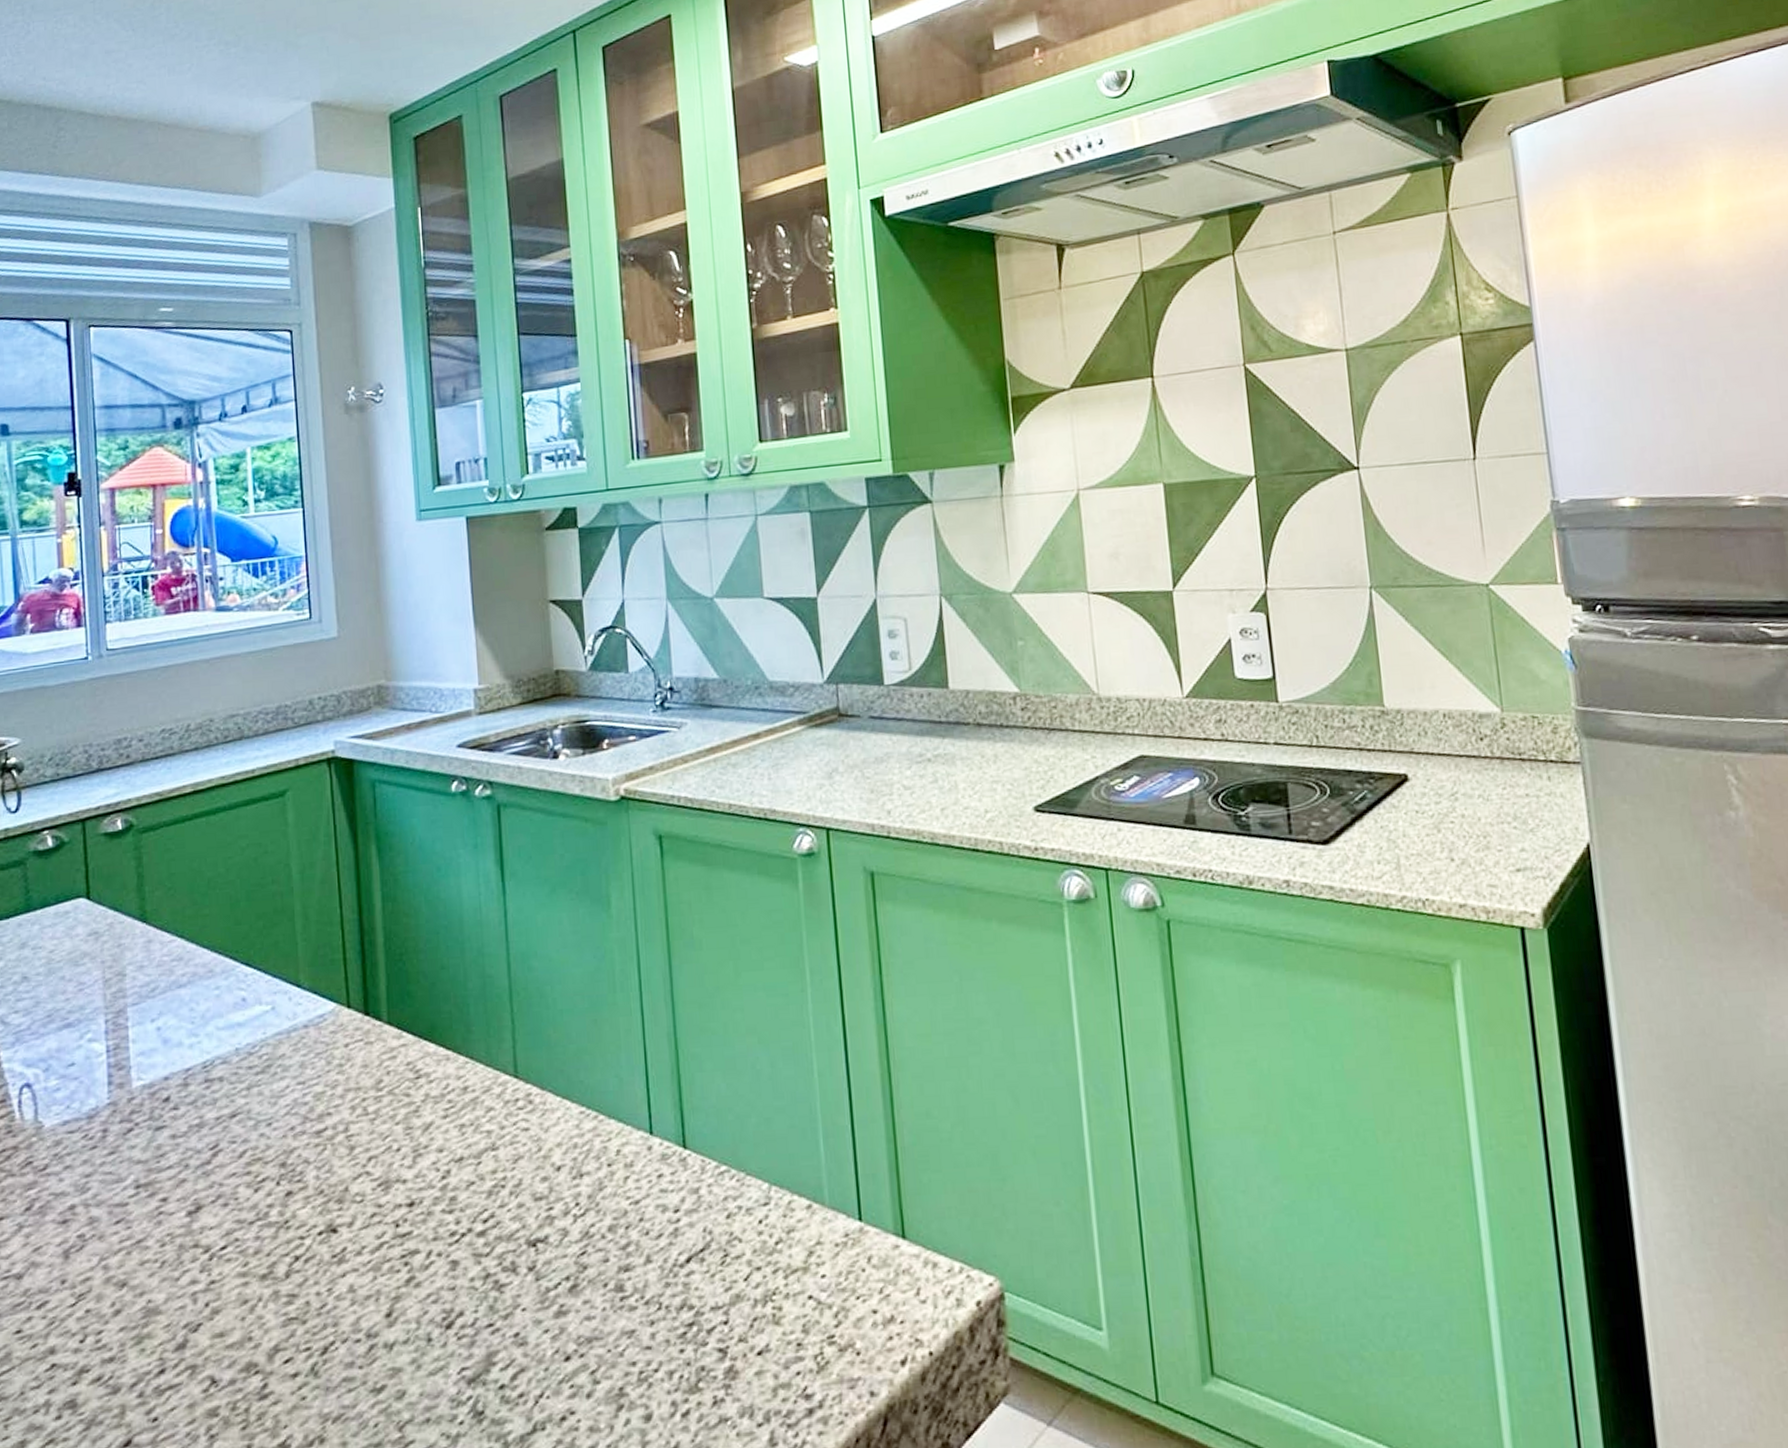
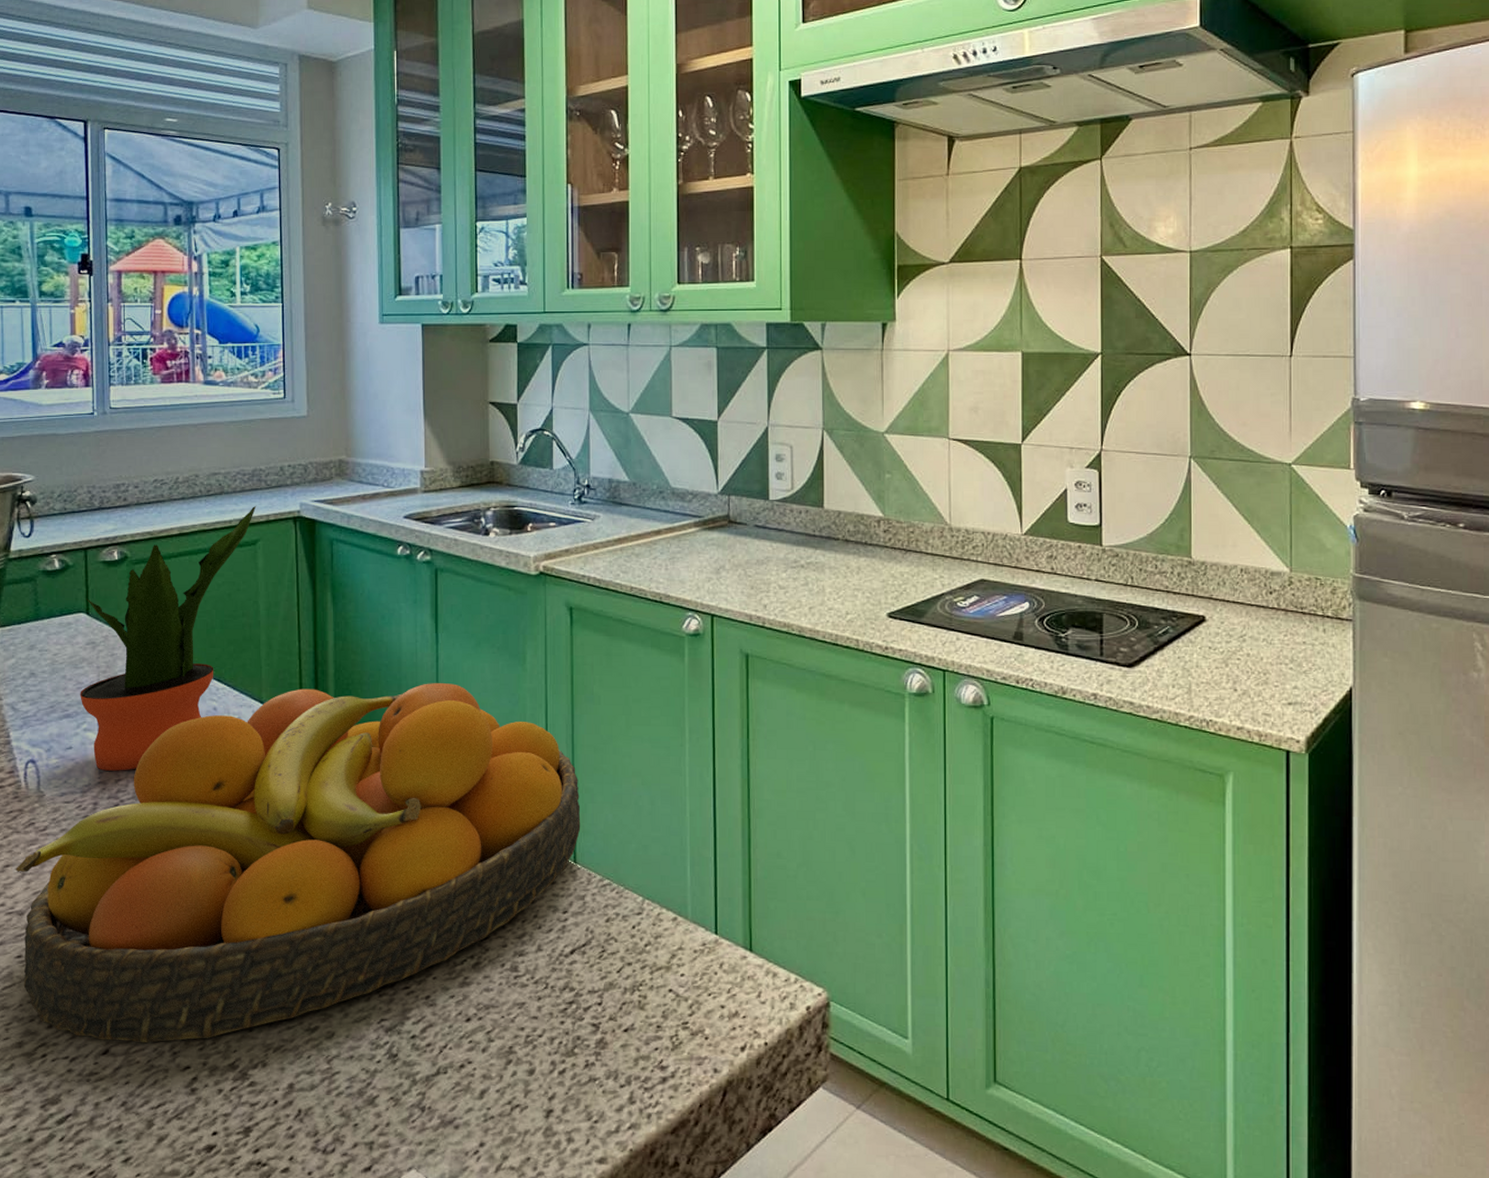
fruit bowl: none [11,941,689,1429] -> present [16,683,581,1044]
potted plant: none [81,748,283,1089] -> present [79,505,257,771]

